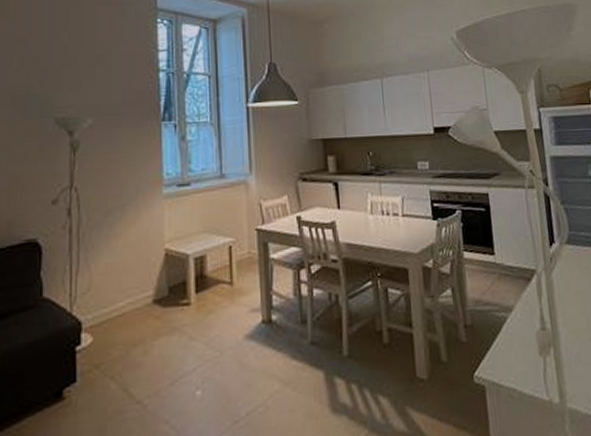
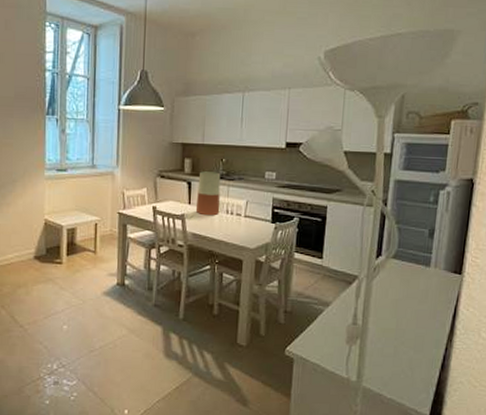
vase: none [345,167,374,220] -> present [195,171,221,216]

